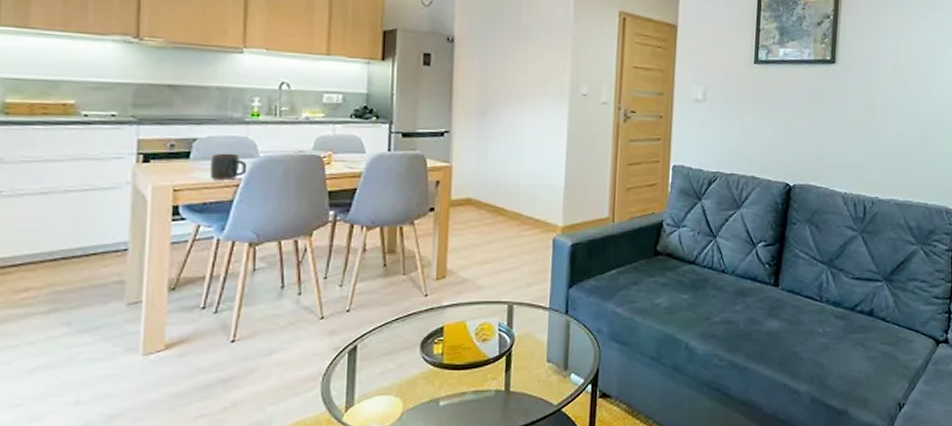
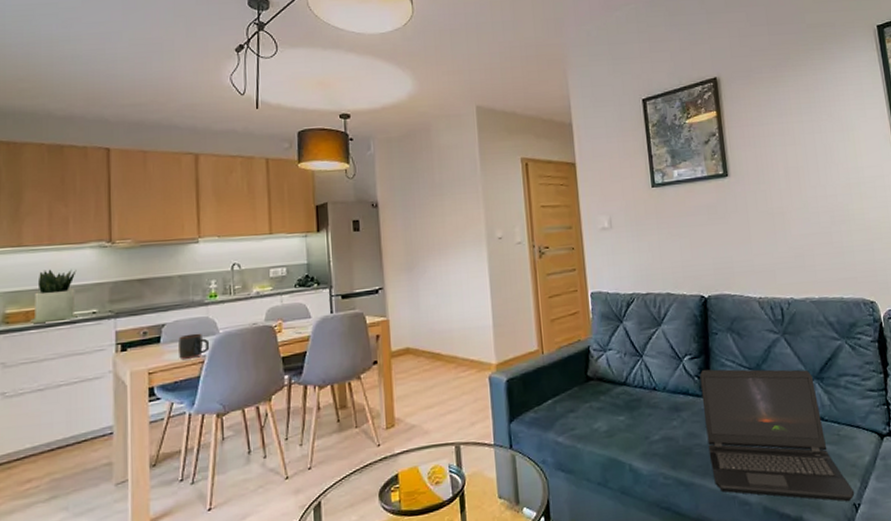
planter: none [35,59,95,121] -> present [30,269,77,324]
laptop computer: none [767,257,902,401] -> present [699,369,855,502]

